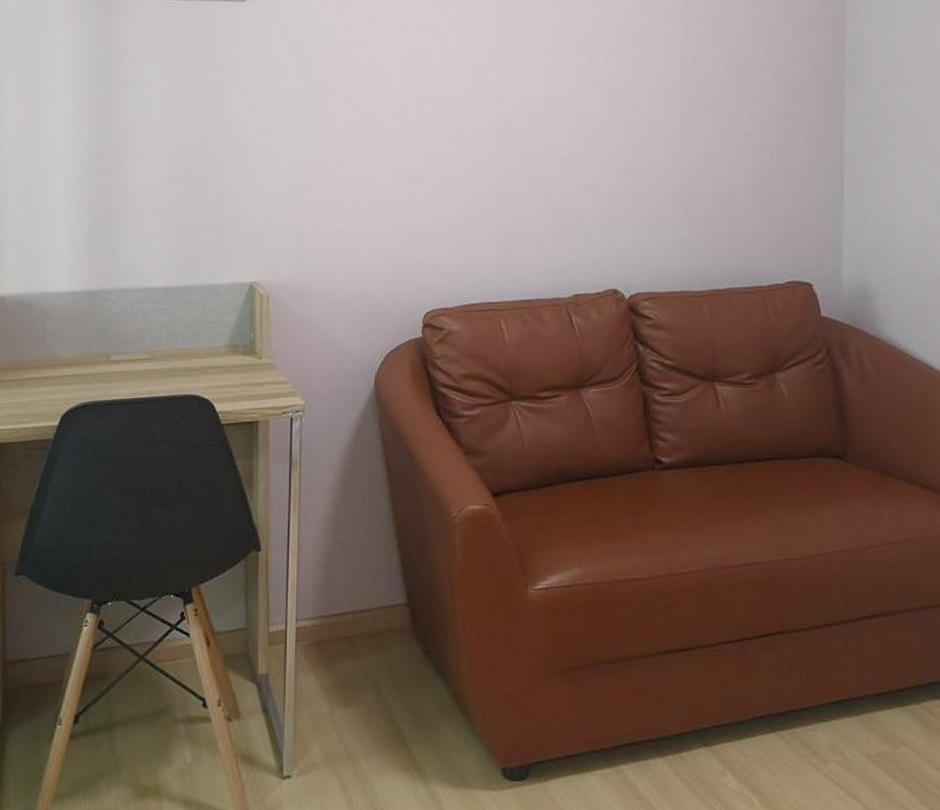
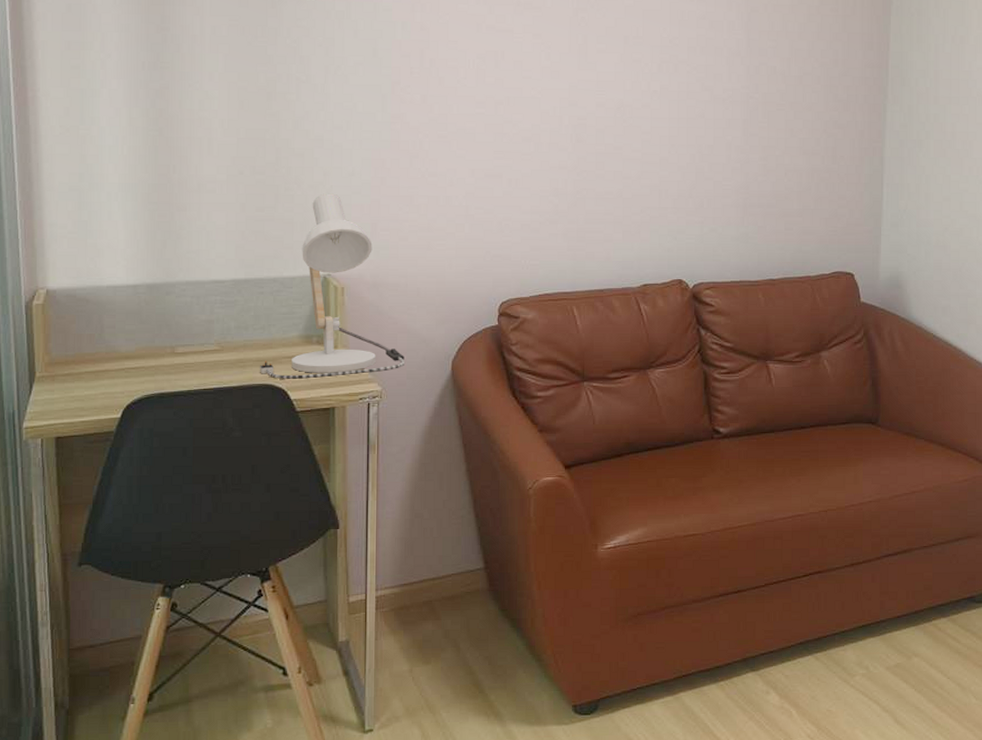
desk lamp: none [187,199,329,391] -> present [259,193,405,380]

